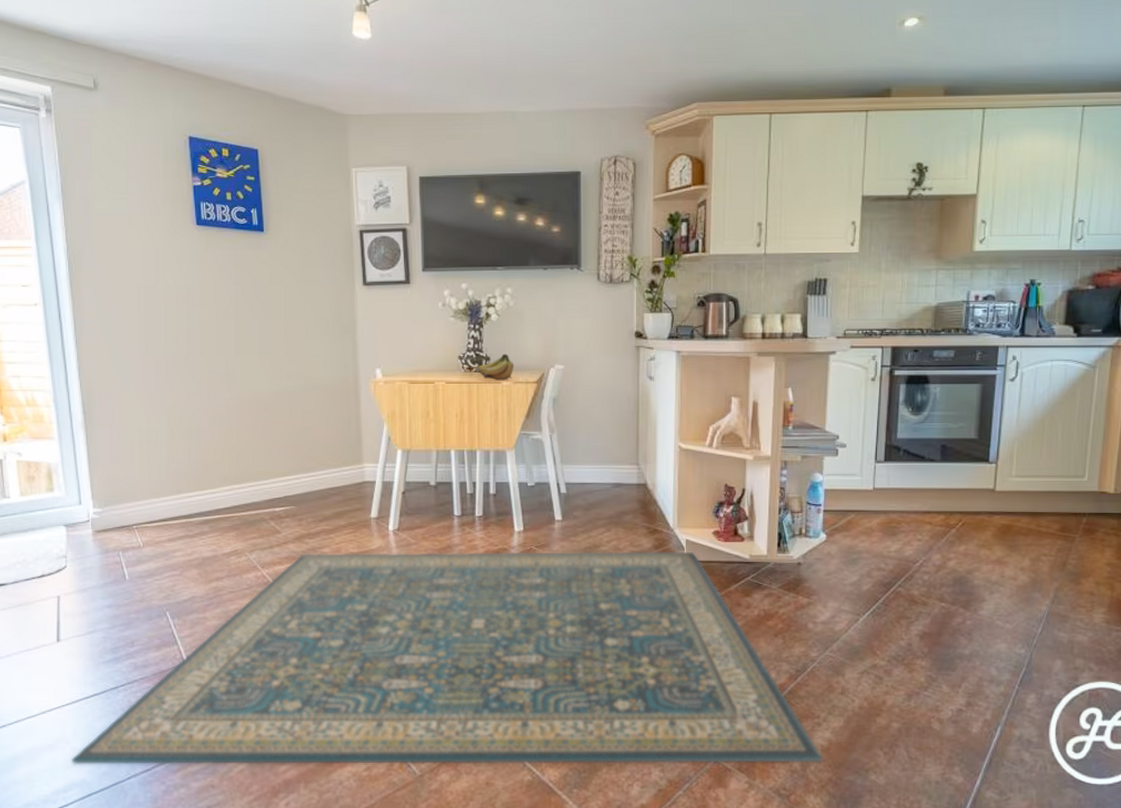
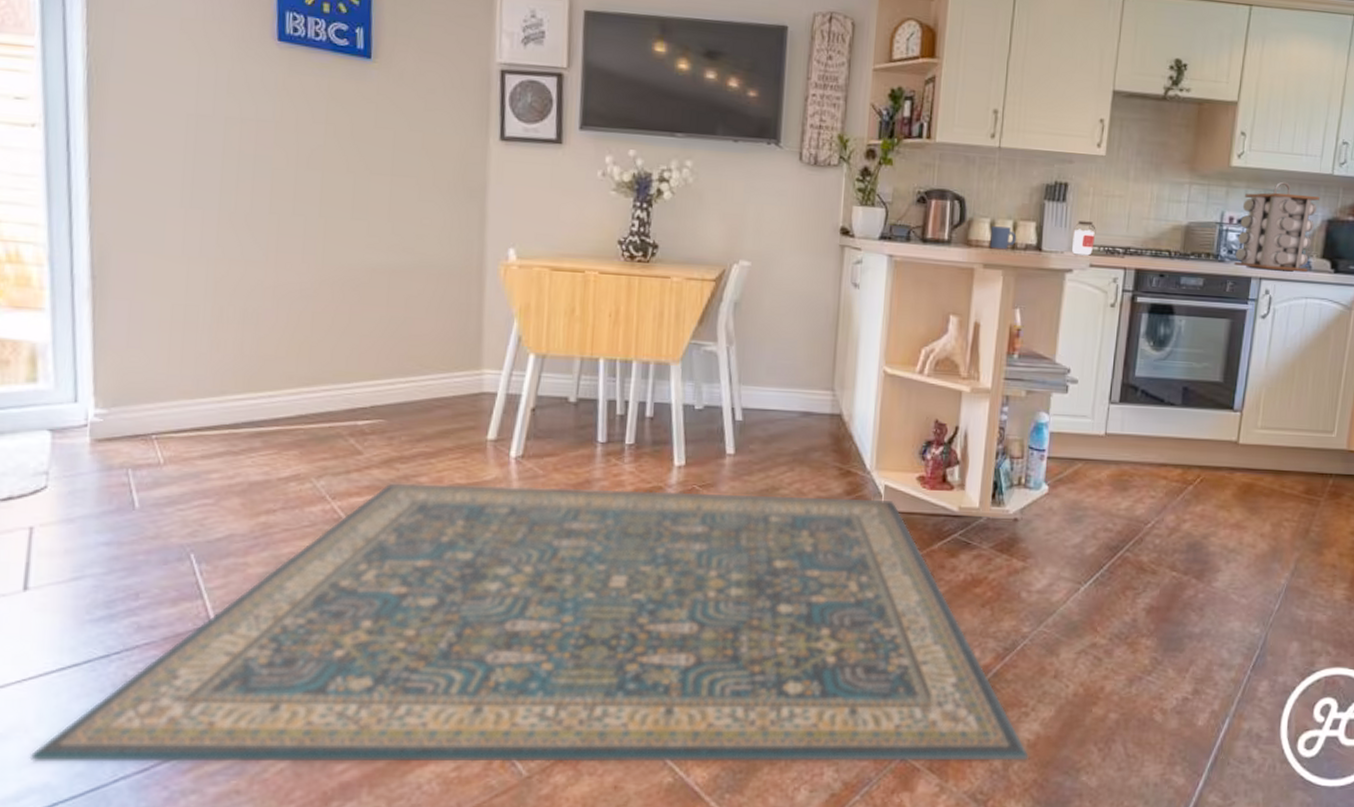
fruit: present [475,353,515,381] -> none [638,241,689,276]
mug: none [762,320,785,340] -> present [990,226,1017,251]
jar: none [834,310,854,339] -> present [1072,221,1096,256]
spice rack: none [982,260,1060,340] -> present [1234,181,1321,273]

